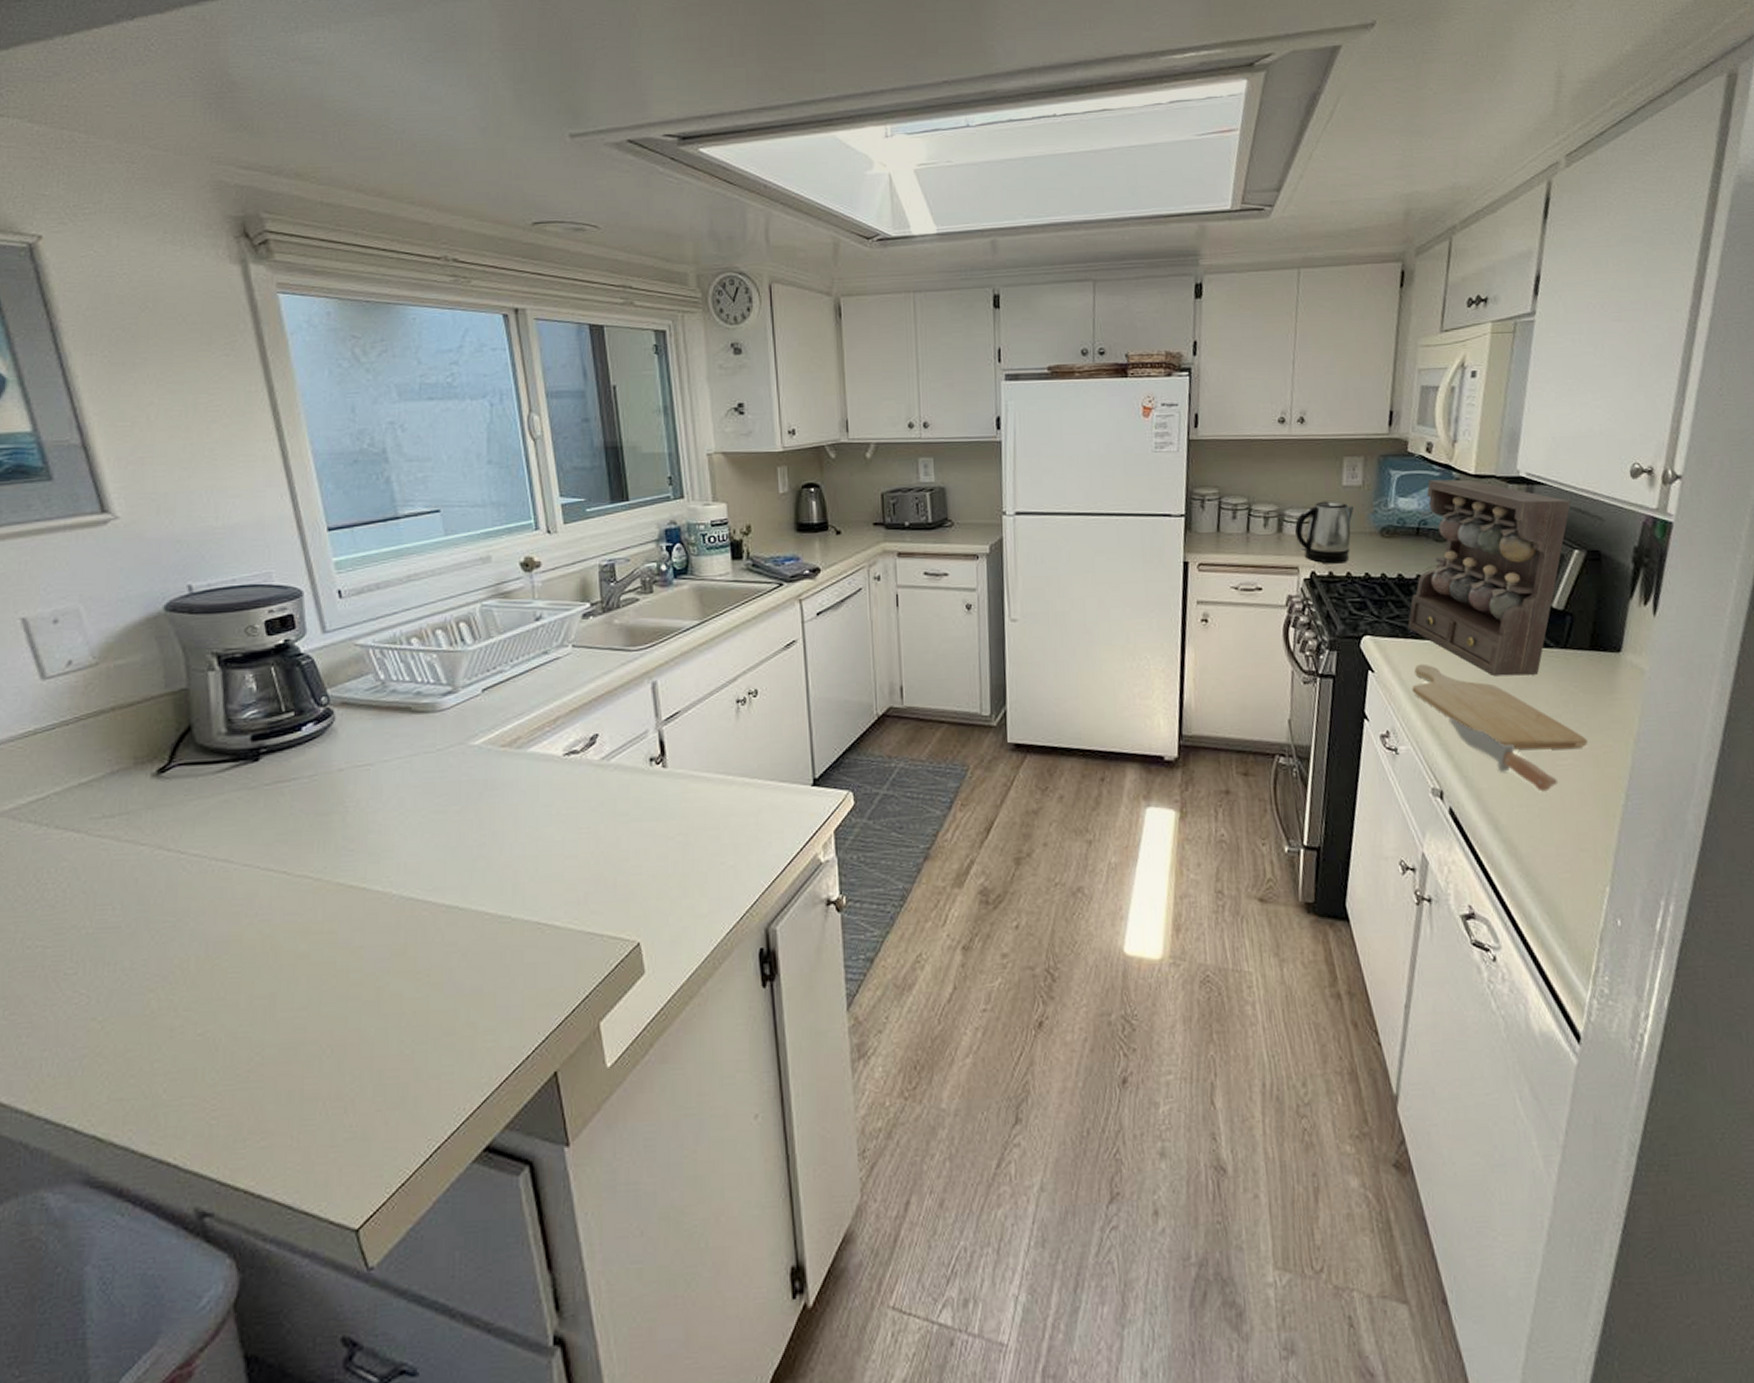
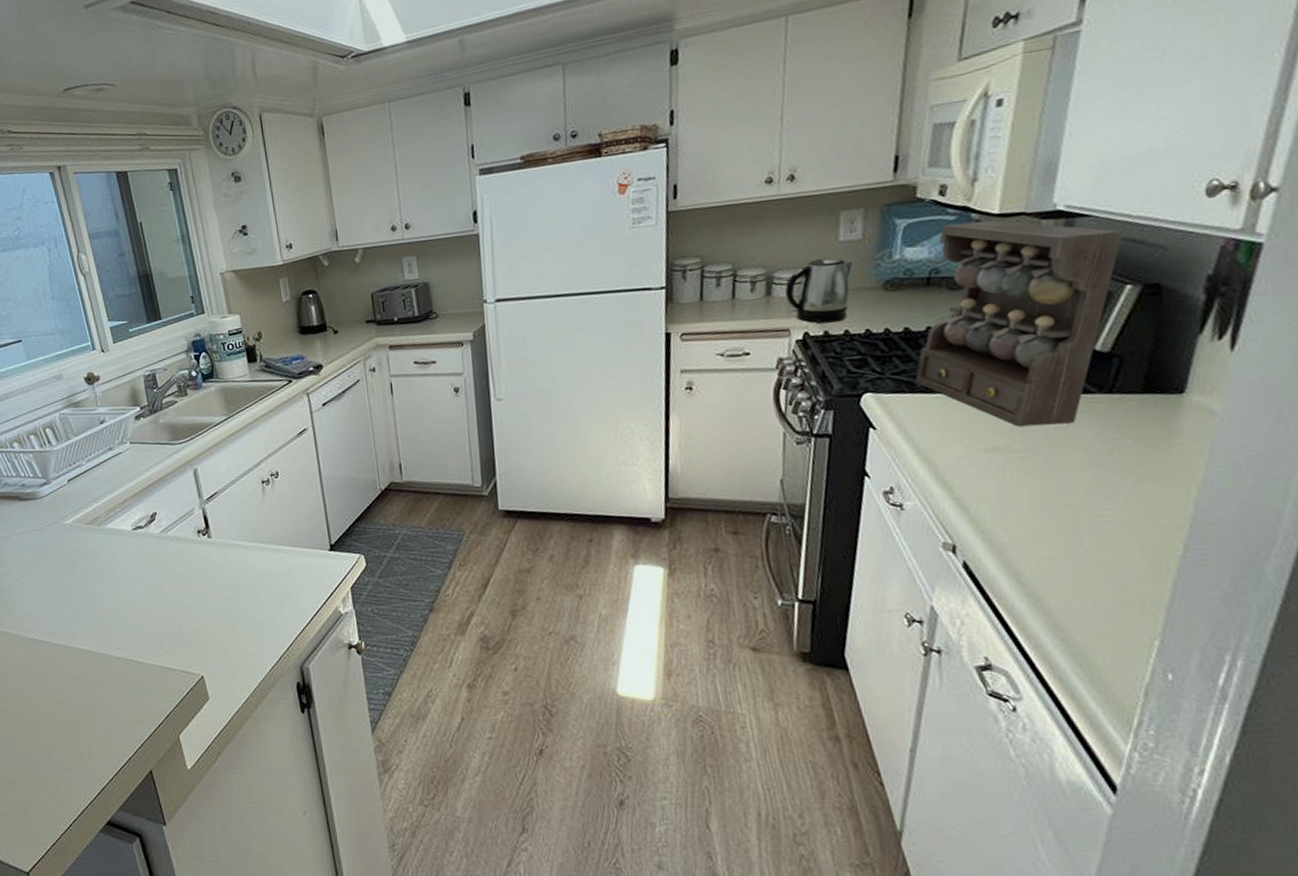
chopping board: present [1412,663,1588,750] -> none [920,418,1137,502]
knife: present [1449,717,1559,792] -> none [964,471,1098,544]

